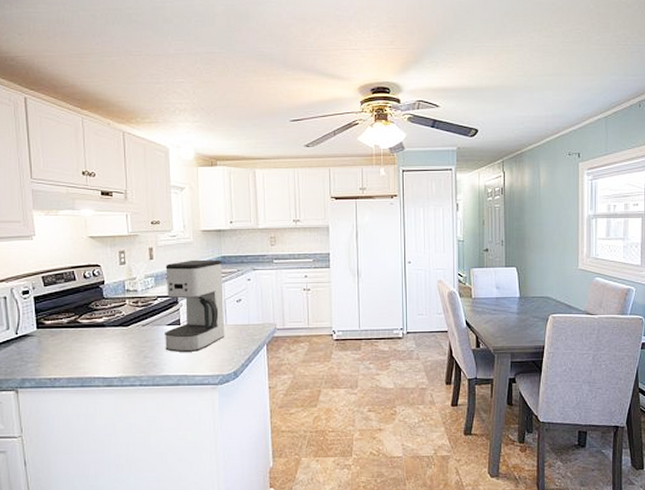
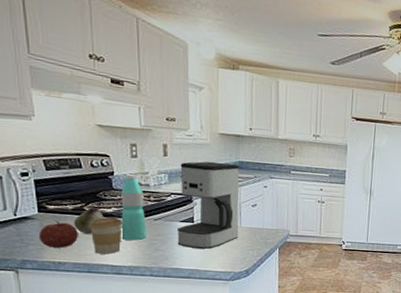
fruit: none [36,336,72,363] -> present [38,221,78,248]
fruit: none [68,318,96,346] -> present [73,206,104,234]
coffee cup: none [81,326,113,366] -> present [88,216,122,254]
water bottle: none [111,280,136,349] -> present [121,173,147,241]

